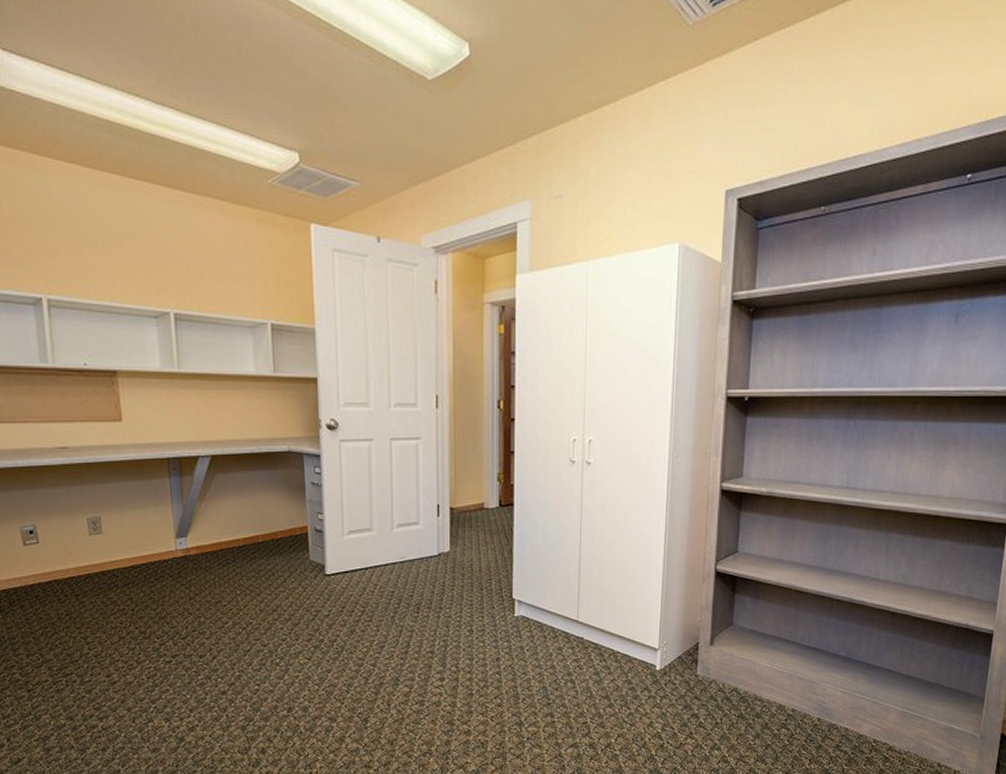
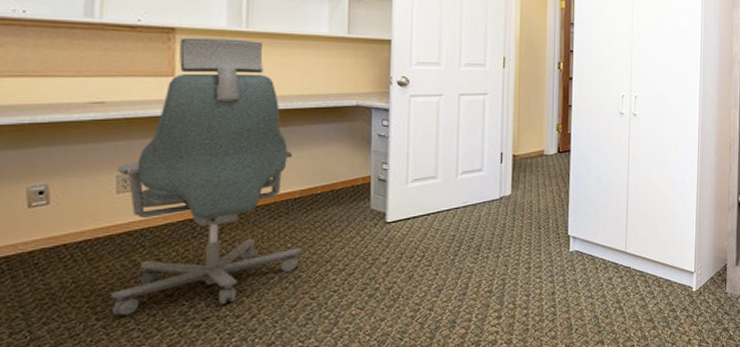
office chair: none [87,381,250,647] -> present [111,37,301,316]

